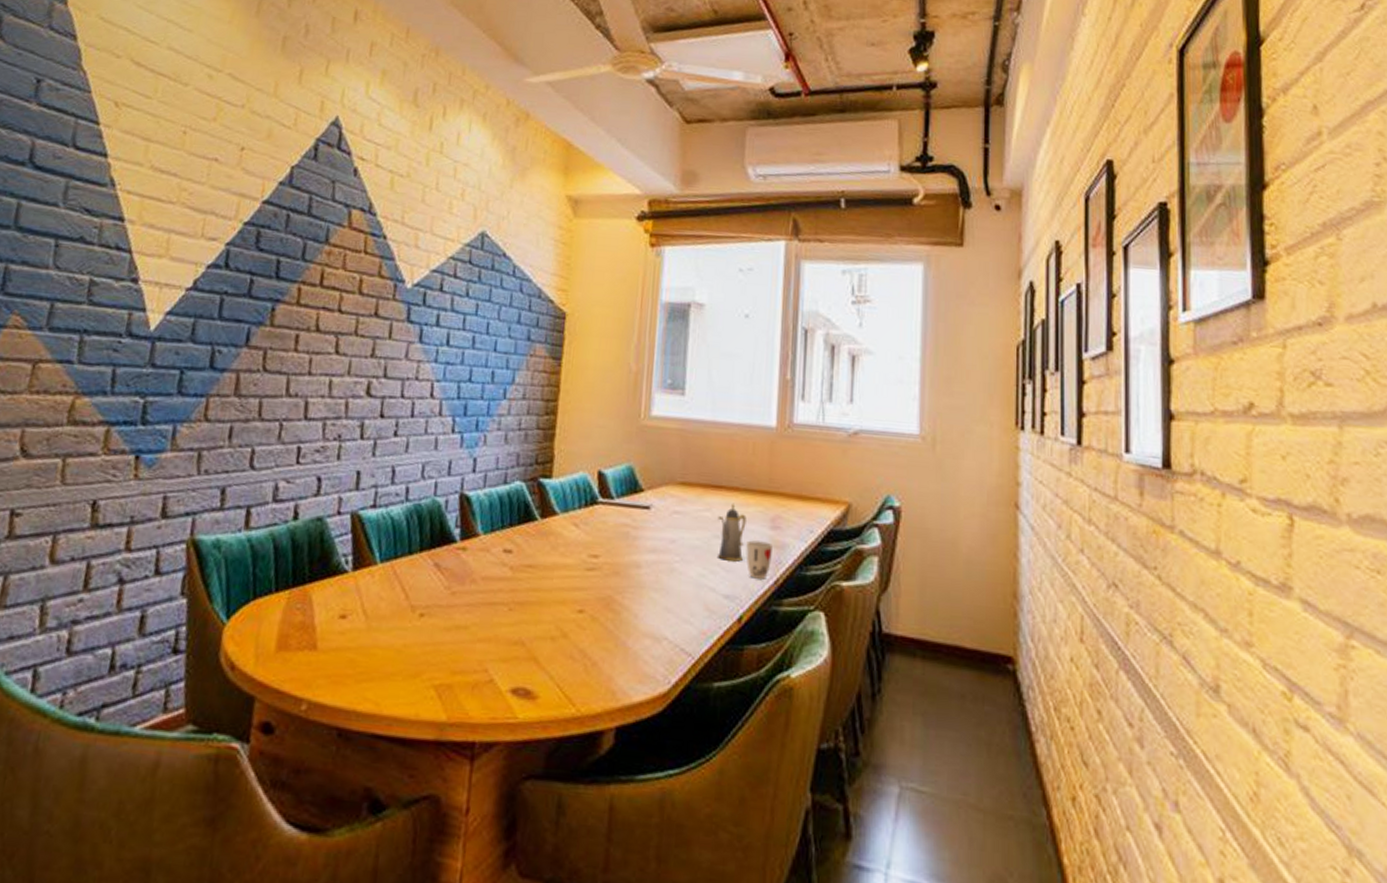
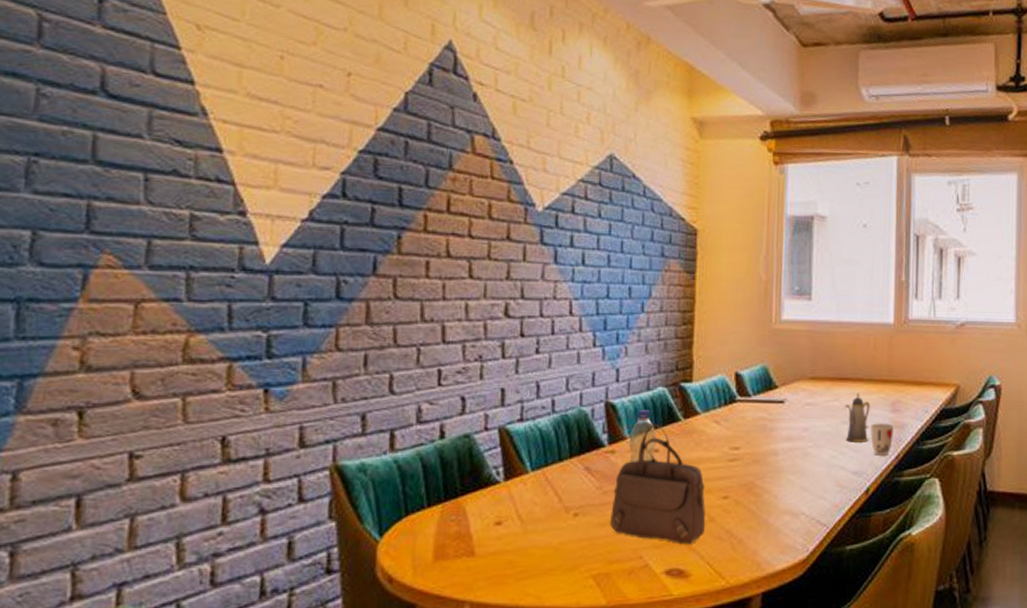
handbag: none [456,522,559,661] -> present [610,425,706,544]
bottle: none [481,504,511,563] -> present [629,409,656,462]

